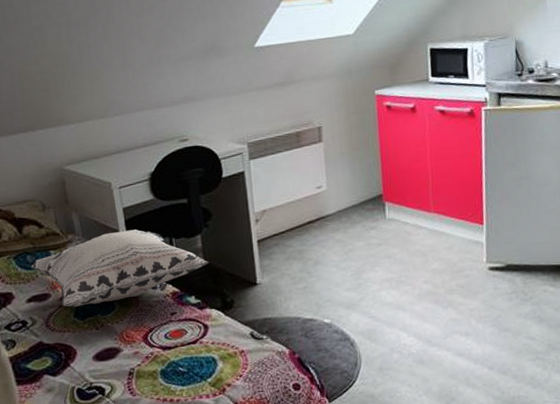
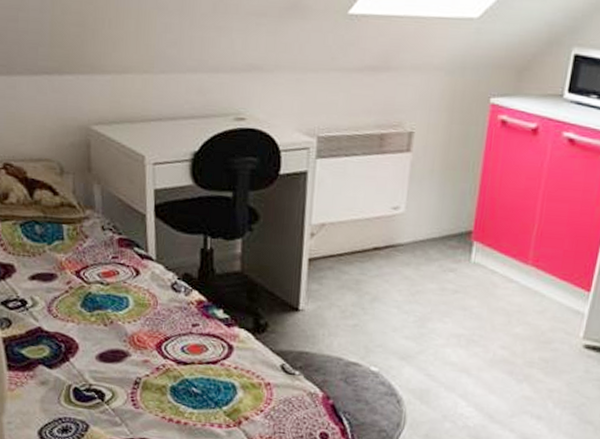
decorative pillow: present [30,229,209,307] -> none [38,216,247,298]

